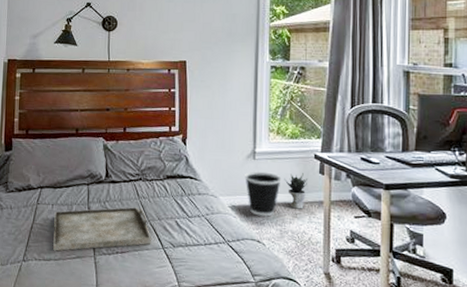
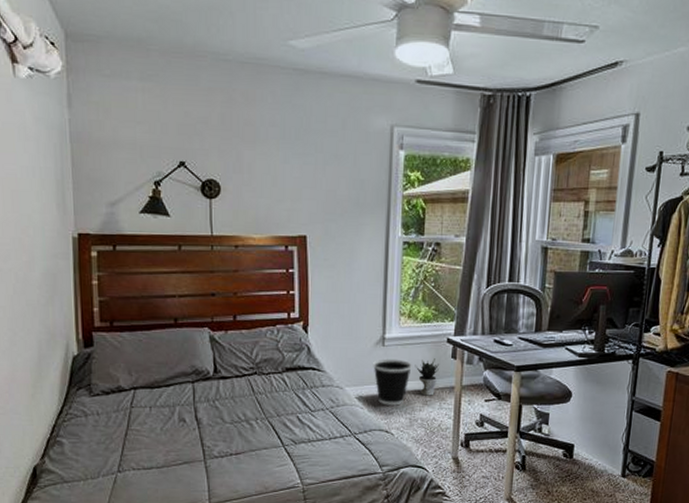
serving tray: present [53,207,151,251] -> none [153,404,270,458]

